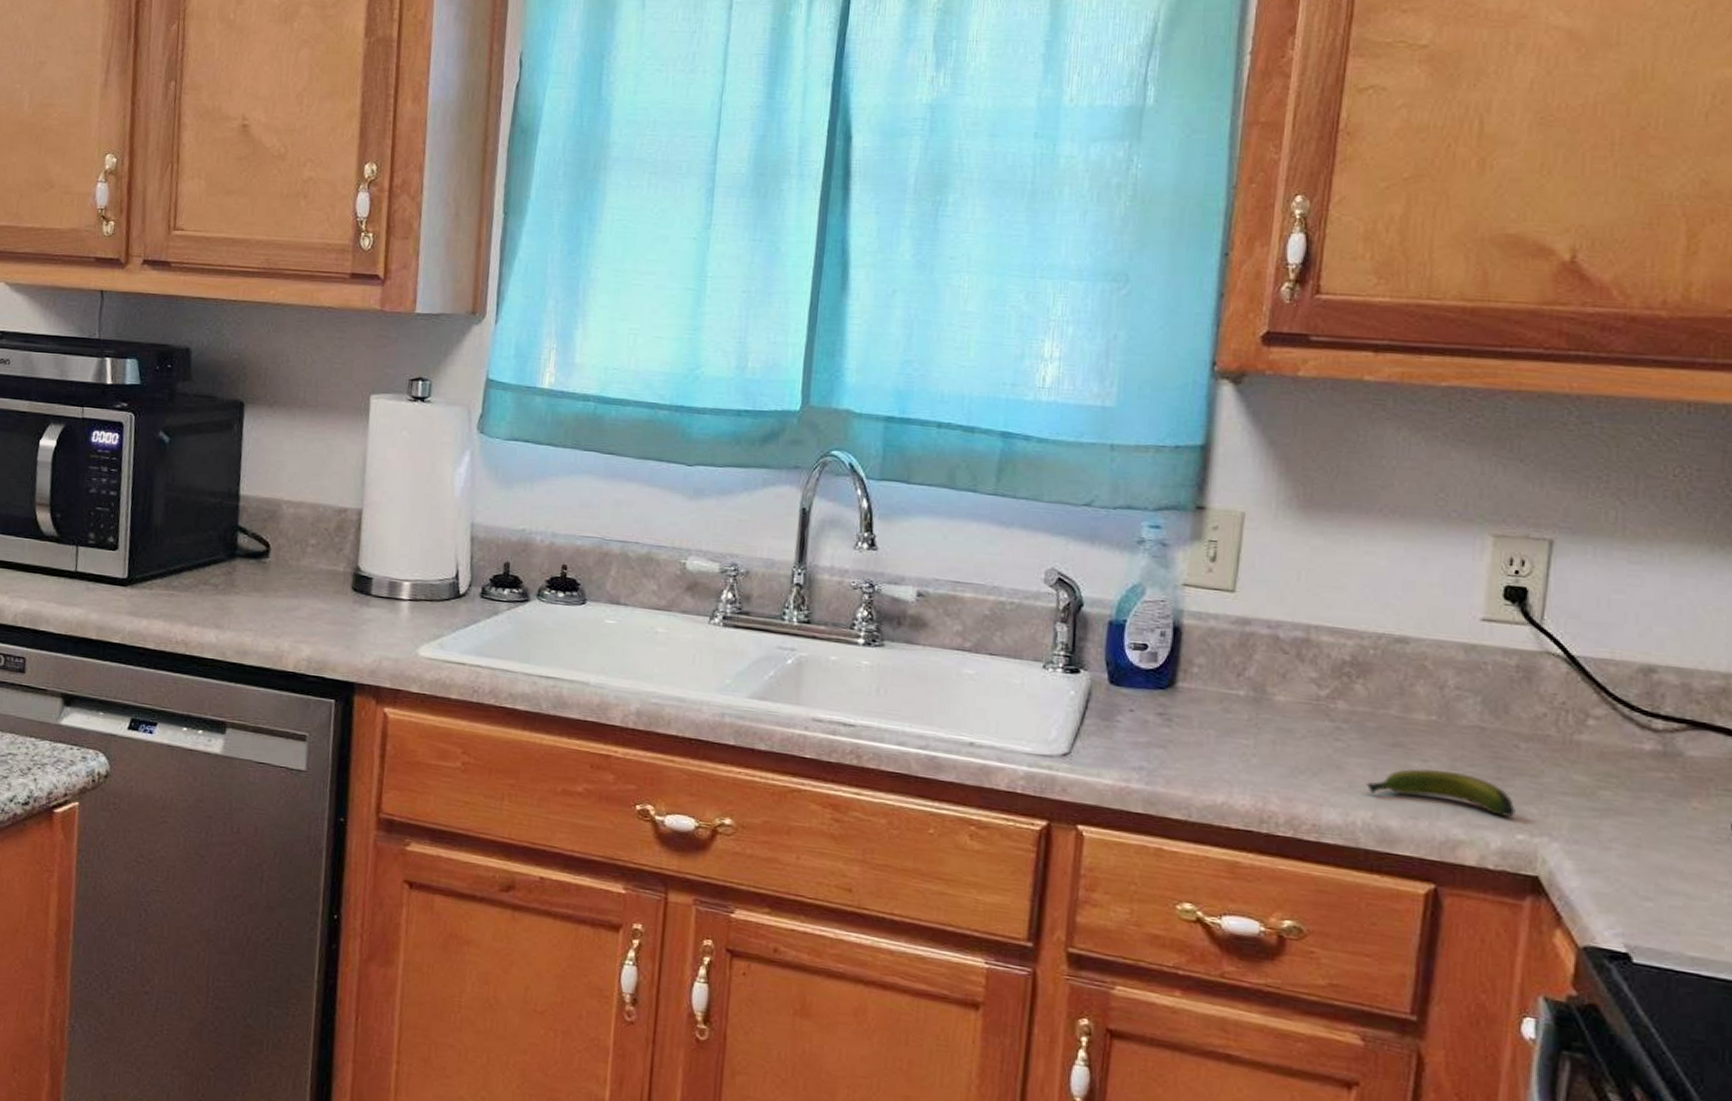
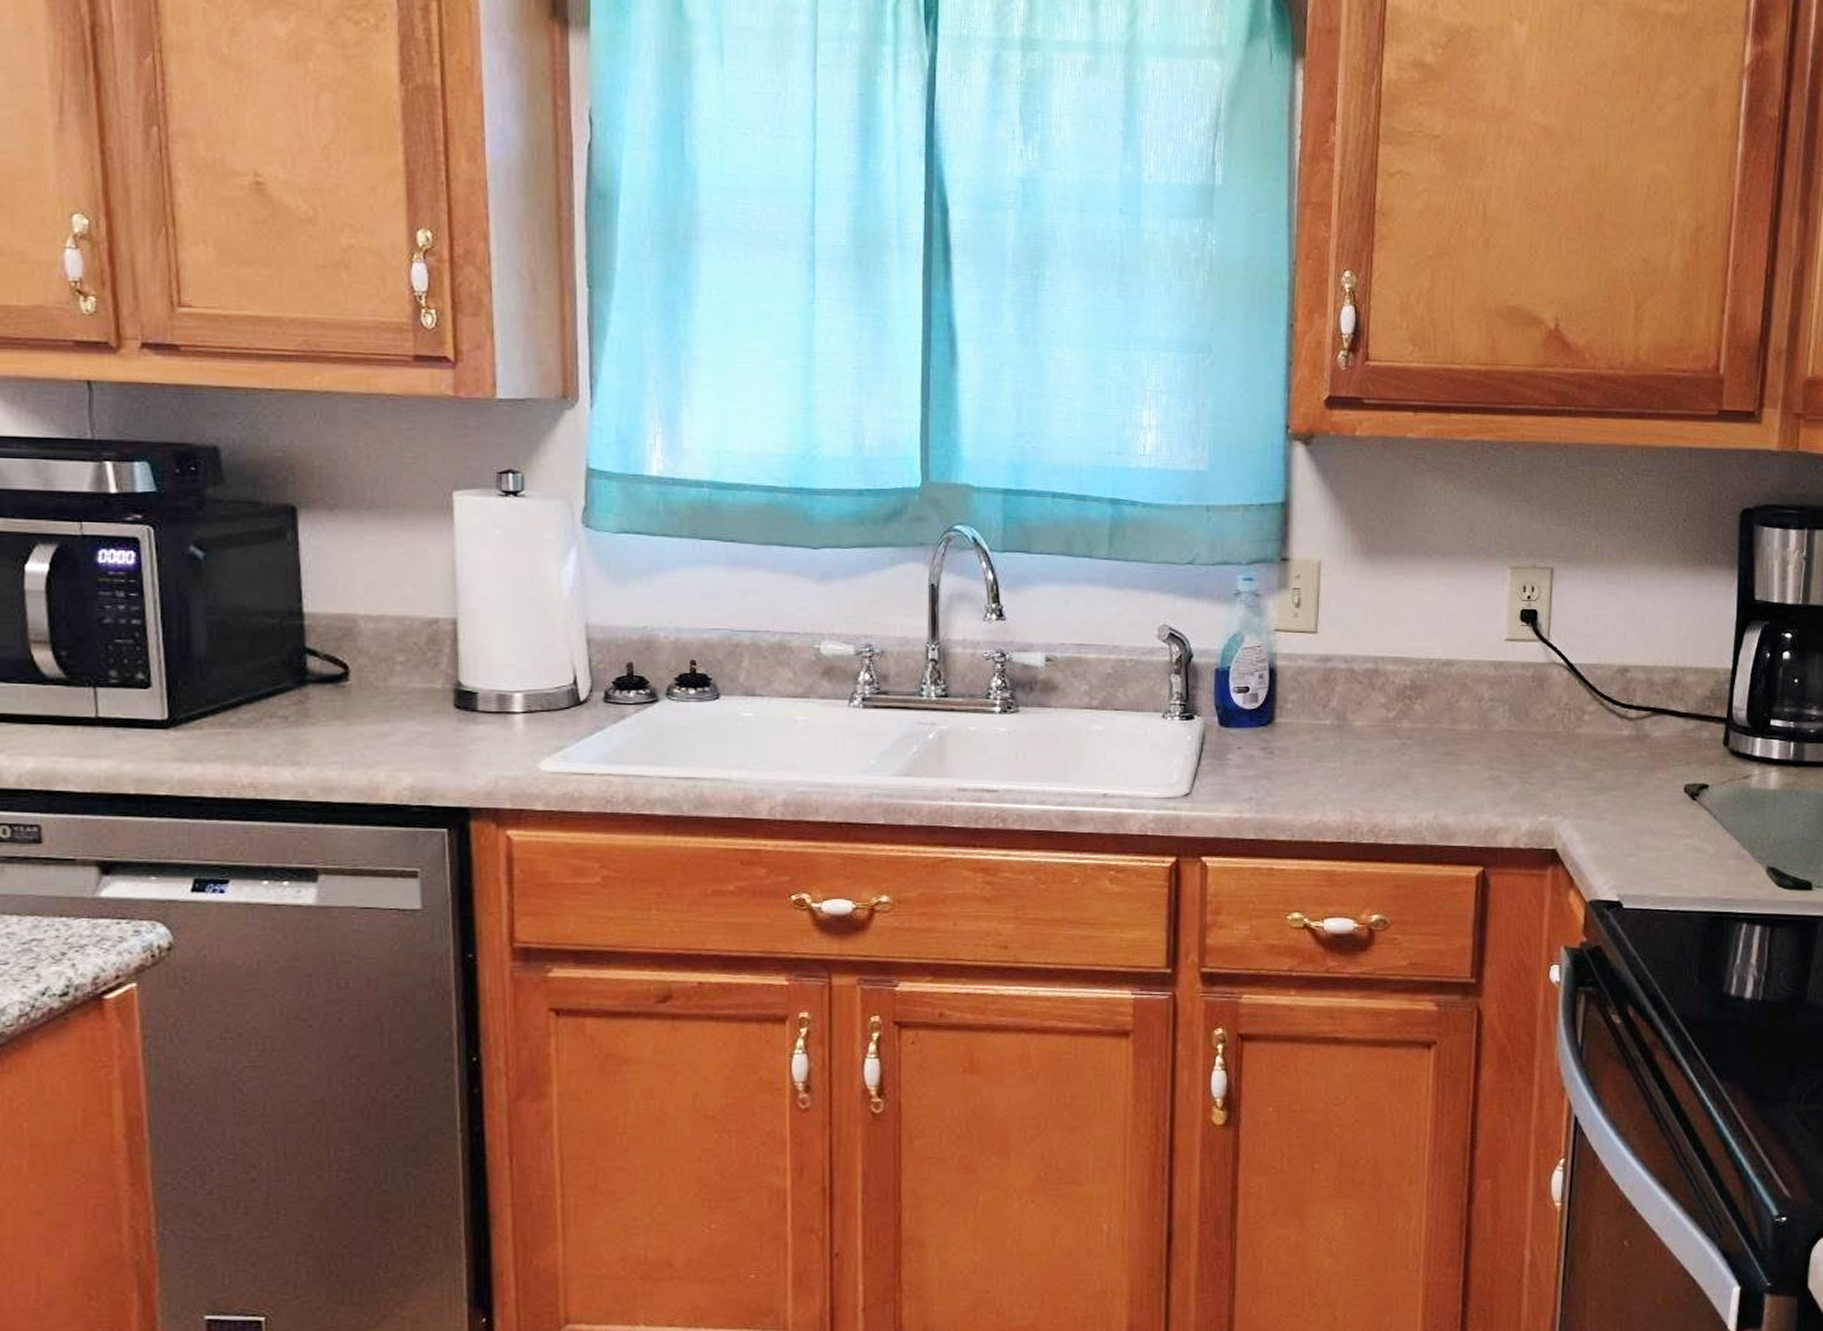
banana: present [1365,768,1516,817] -> none [1427,770,1537,803]

